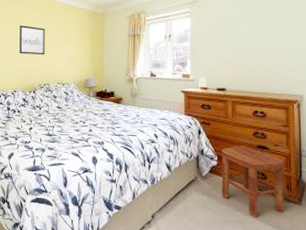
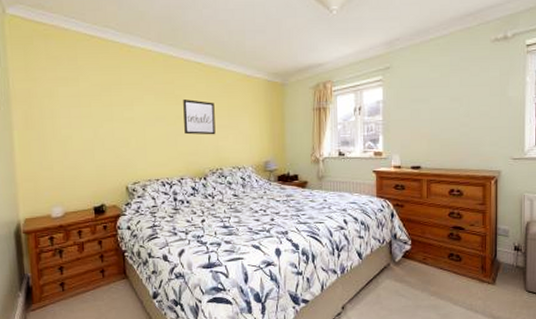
stool: present [221,146,285,217] -> none [415,227,479,300]

